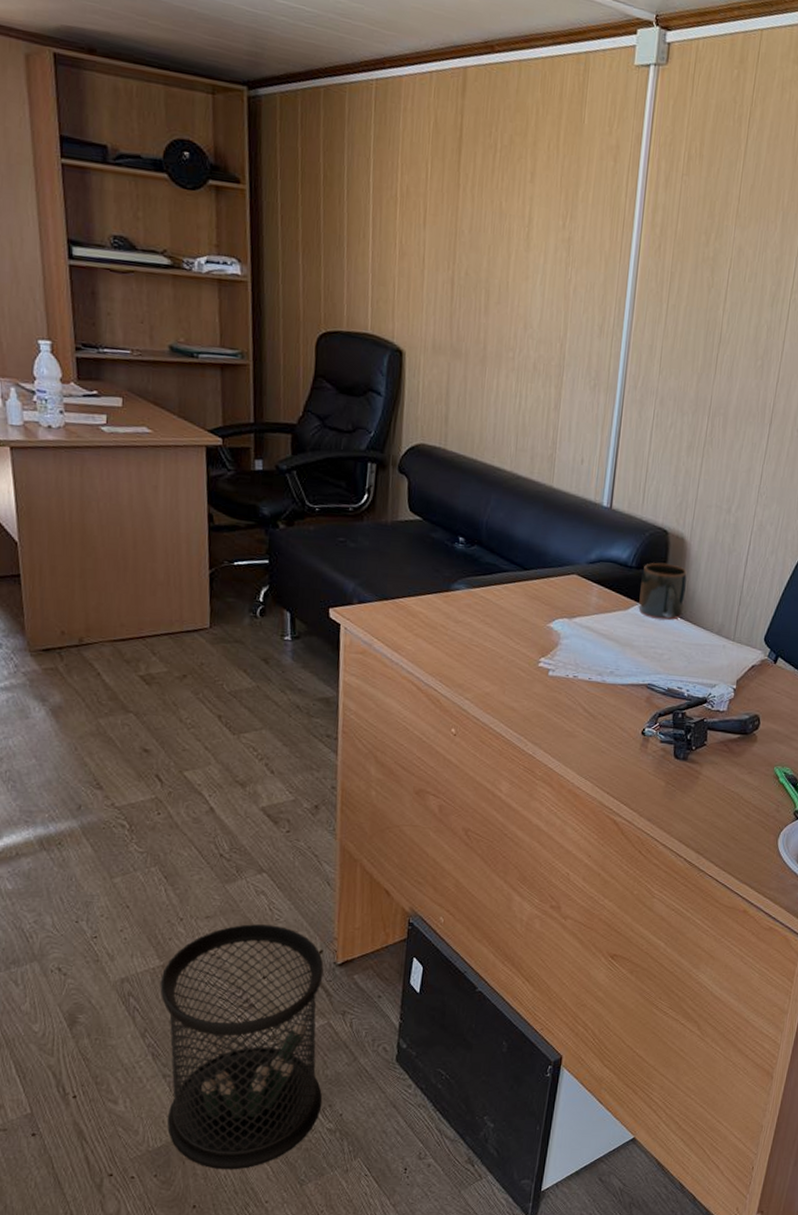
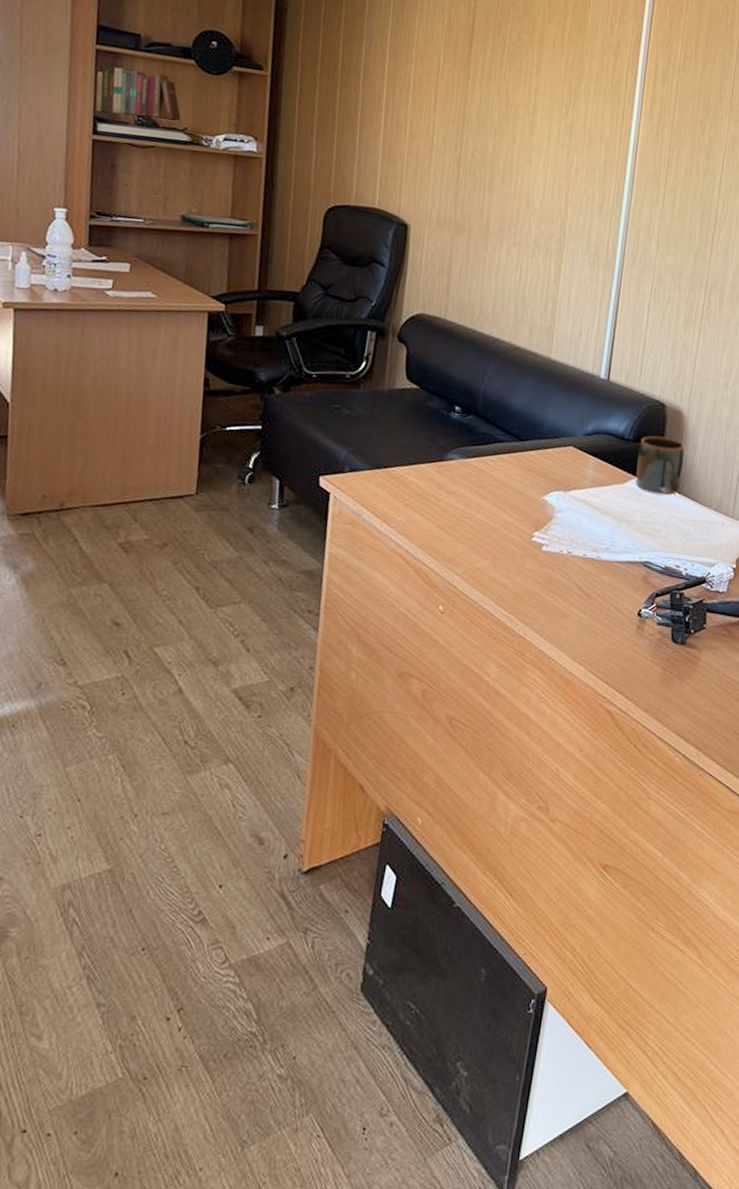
books: none [65,181,159,242] -> present [95,65,181,121]
pencil holder: present [160,924,324,1170] -> none [95,822,288,1127]

